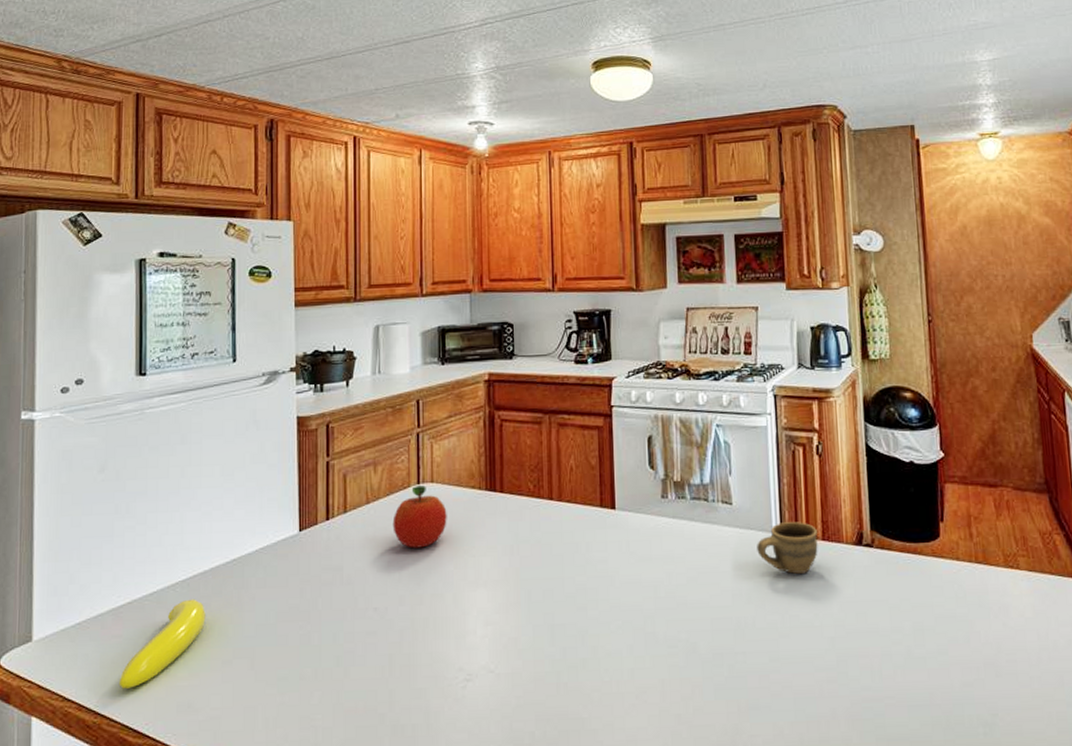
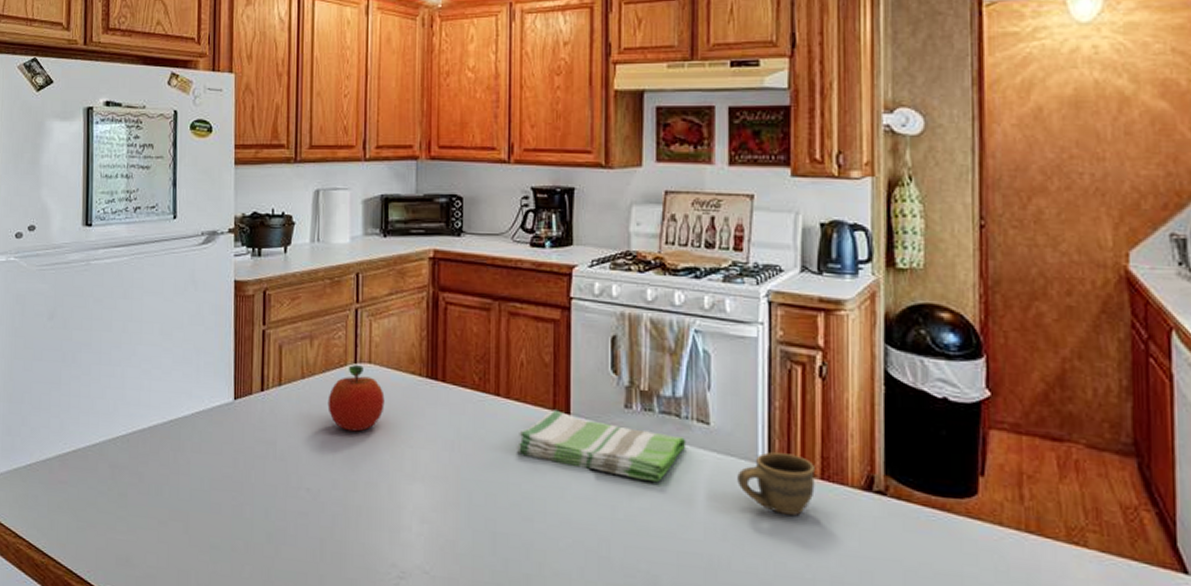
banana: present [118,599,206,689] -> none [64,454,144,535]
dish towel: none [570,507,714,561] -> present [517,410,686,483]

